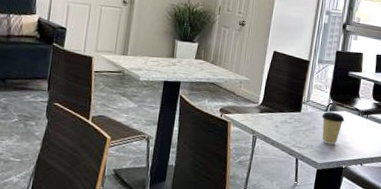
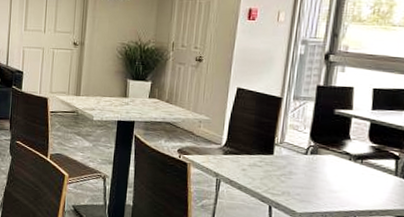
coffee cup: present [322,112,345,145] -> none [300,155,331,193]

